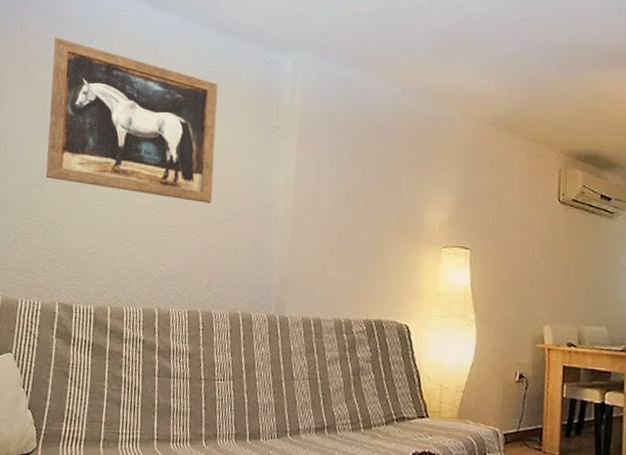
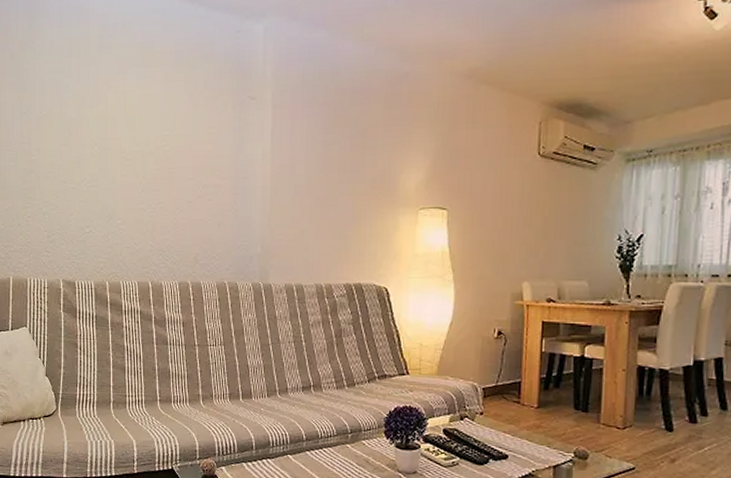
wall art: present [45,37,218,203] -> none [33,22,194,178]

